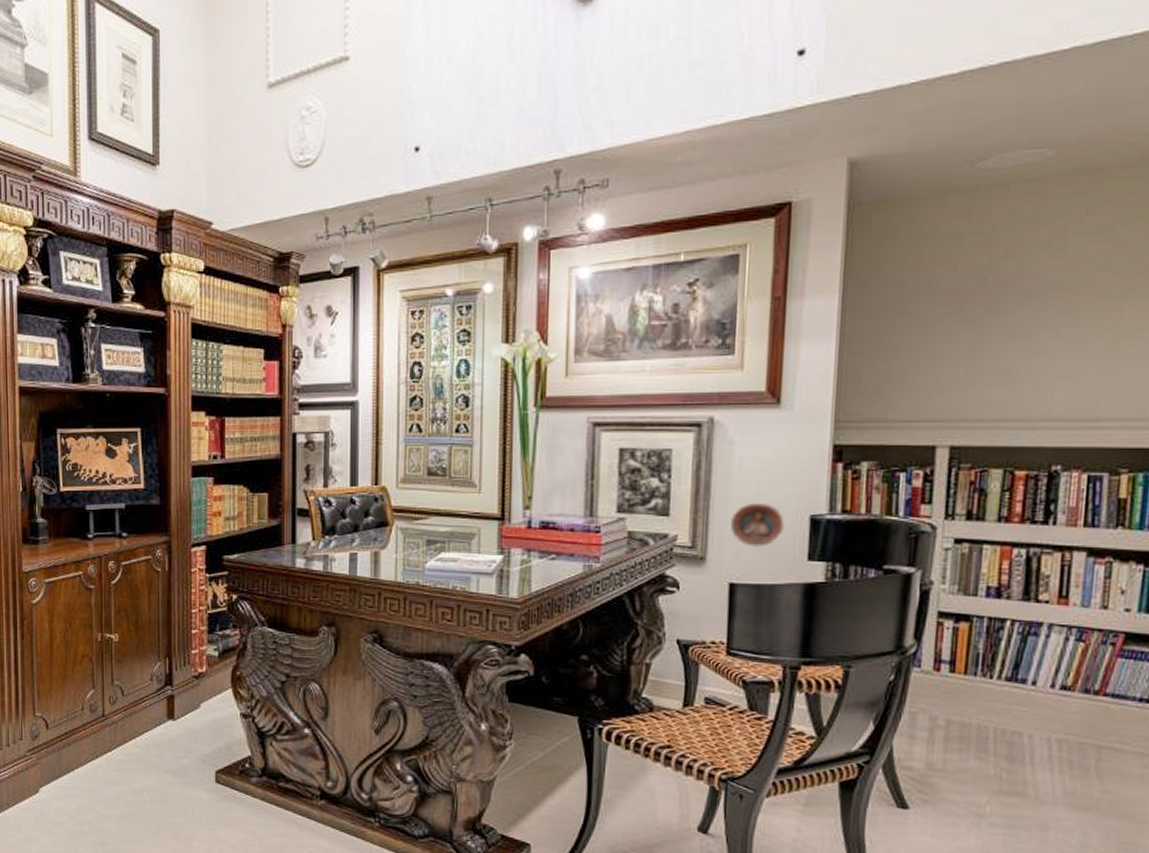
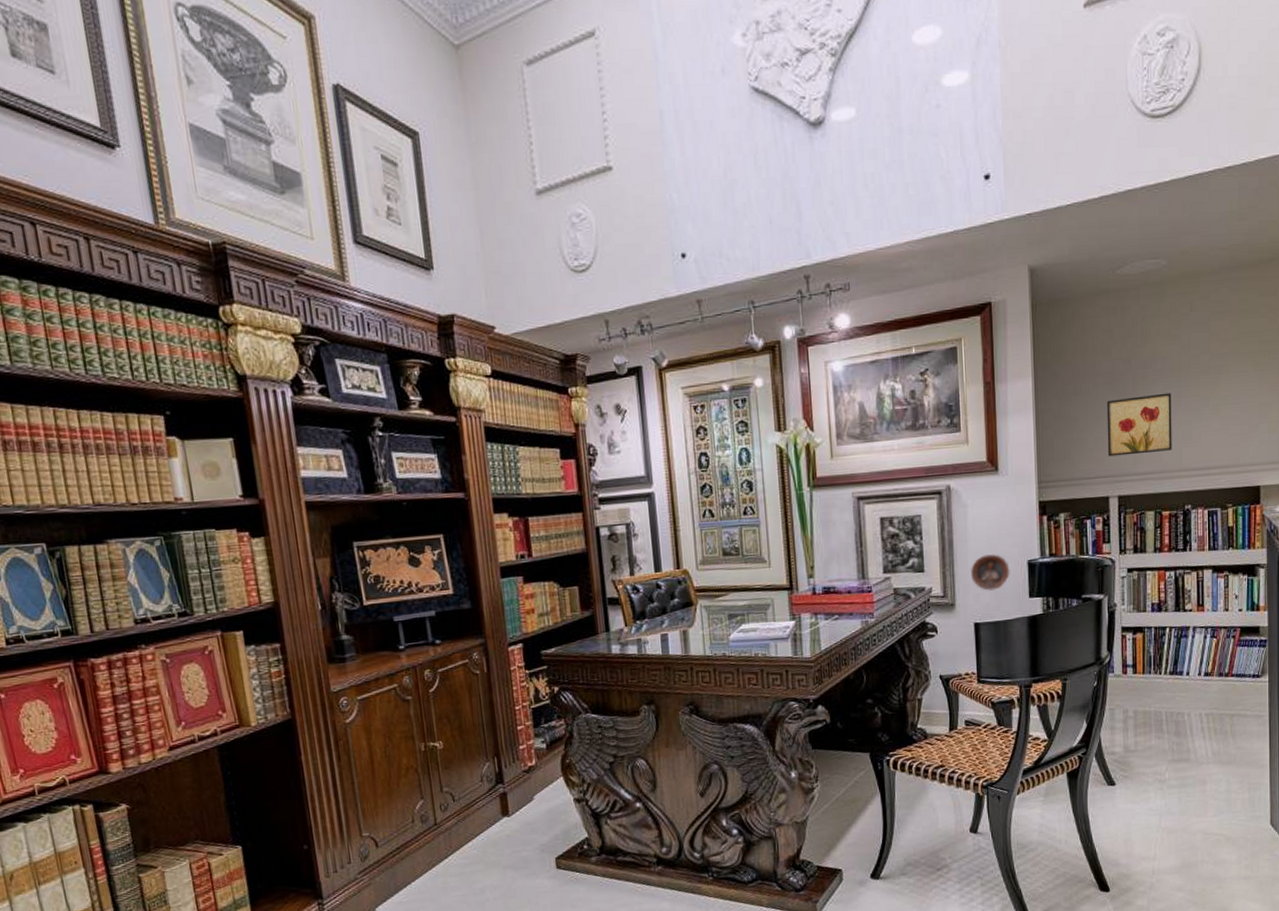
wall art: none [939,319,1045,396] -> present [1106,392,1172,457]

